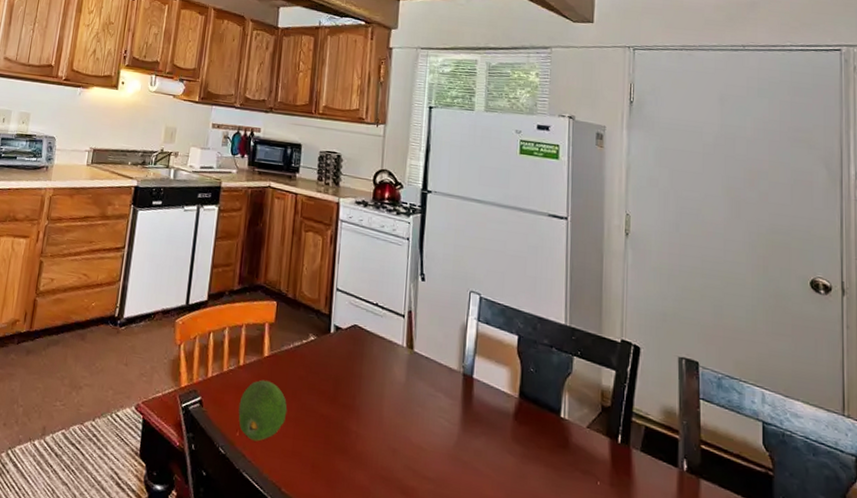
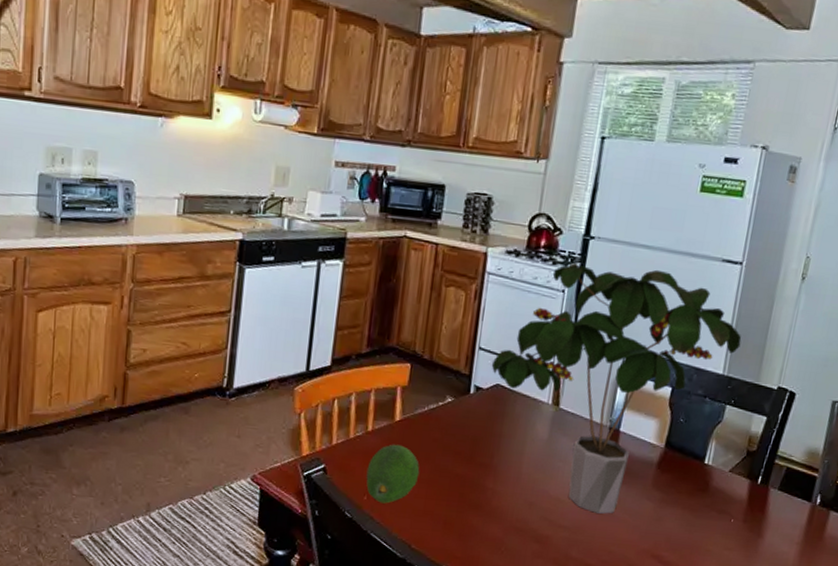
potted plant: none [348,213,578,467] -> present [491,262,742,514]

